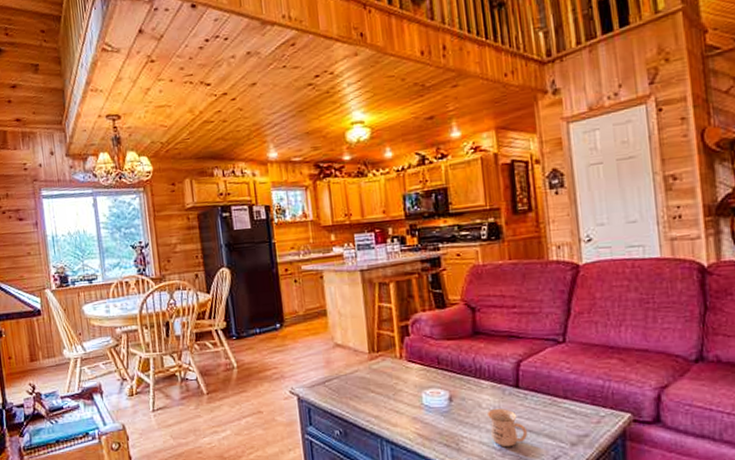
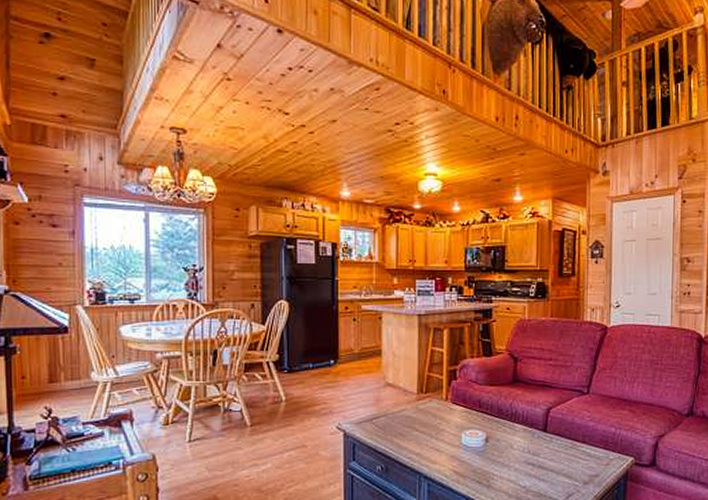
mug: present [488,408,528,447] -> none [518,449,550,485]

